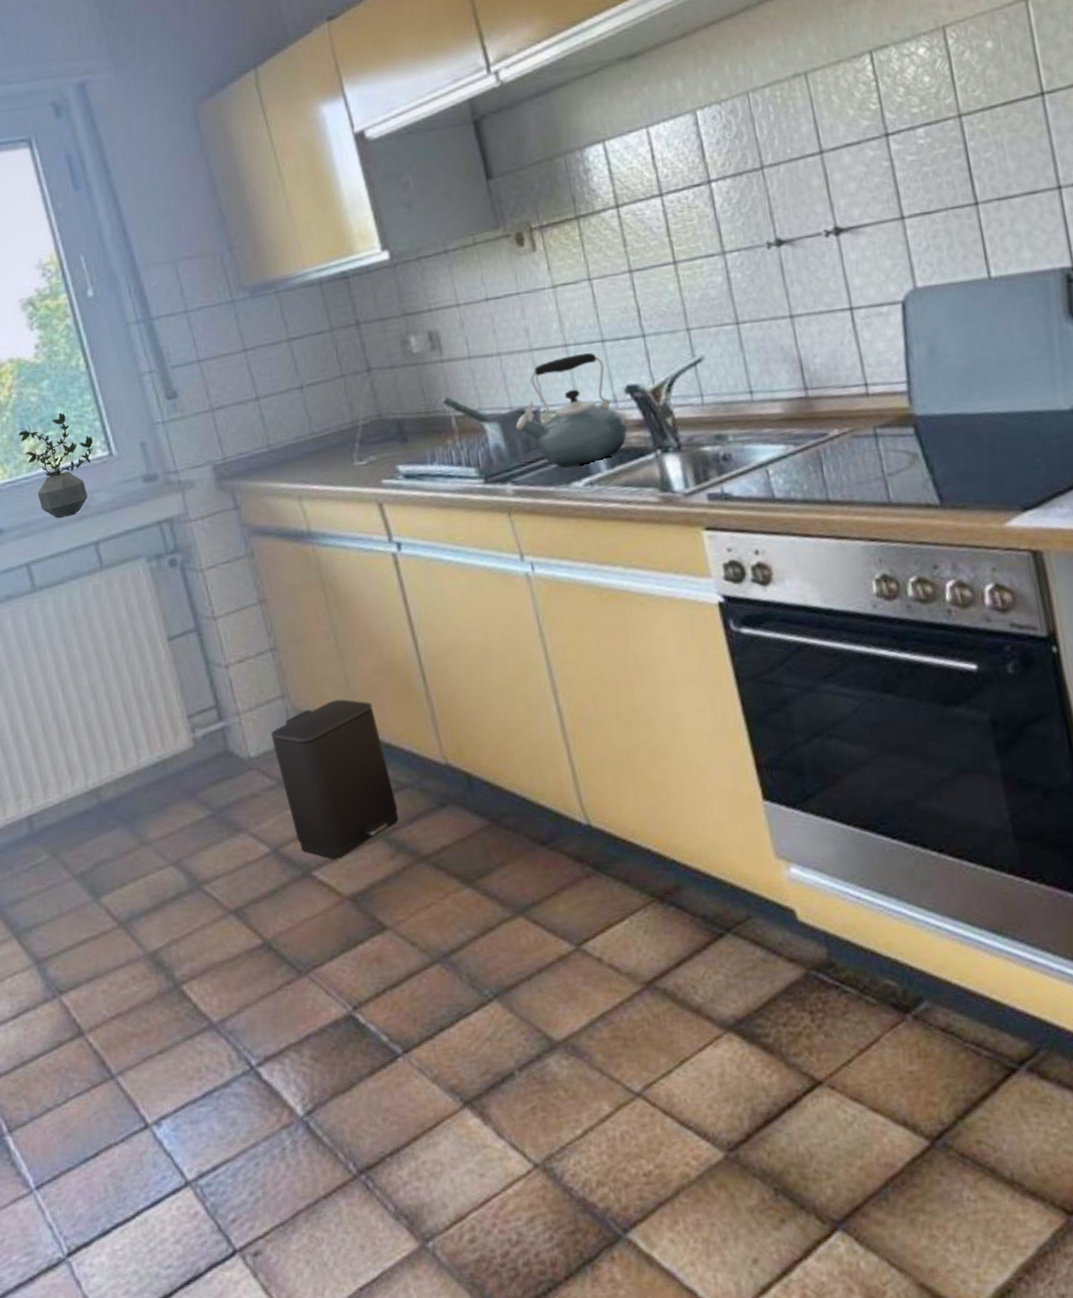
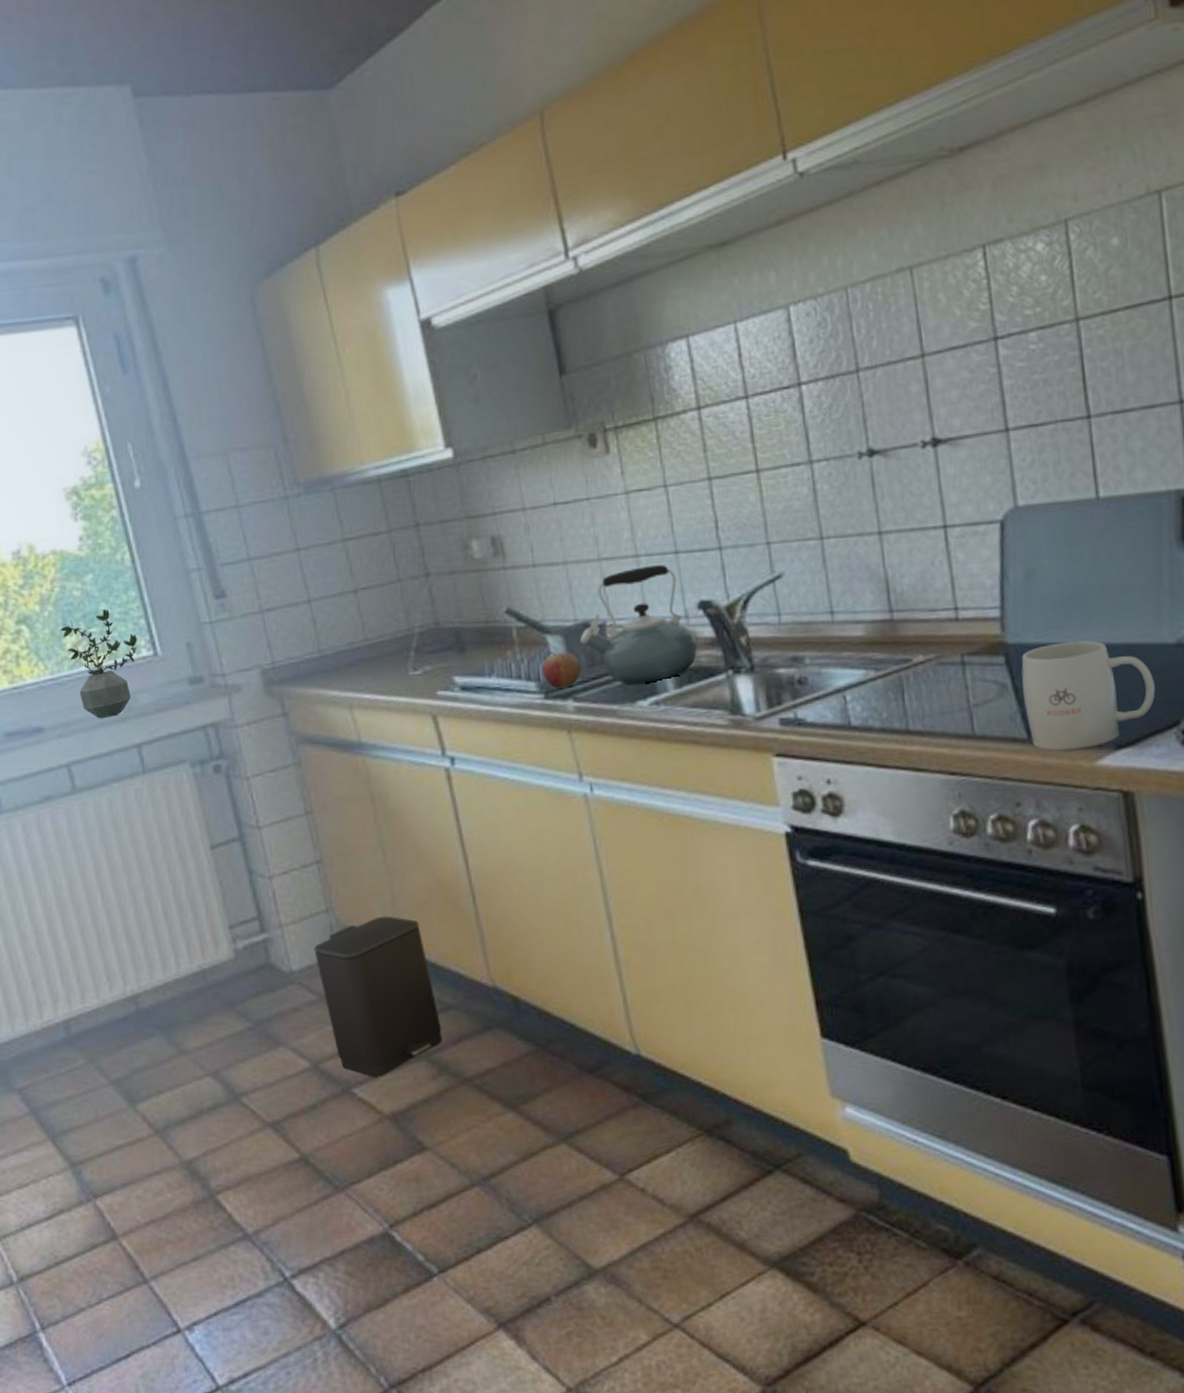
fruit: none [481,438,518,473] -> present [542,651,582,689]
mug: none [930,410,1056,516] -> present [1021,640,1156,752]

